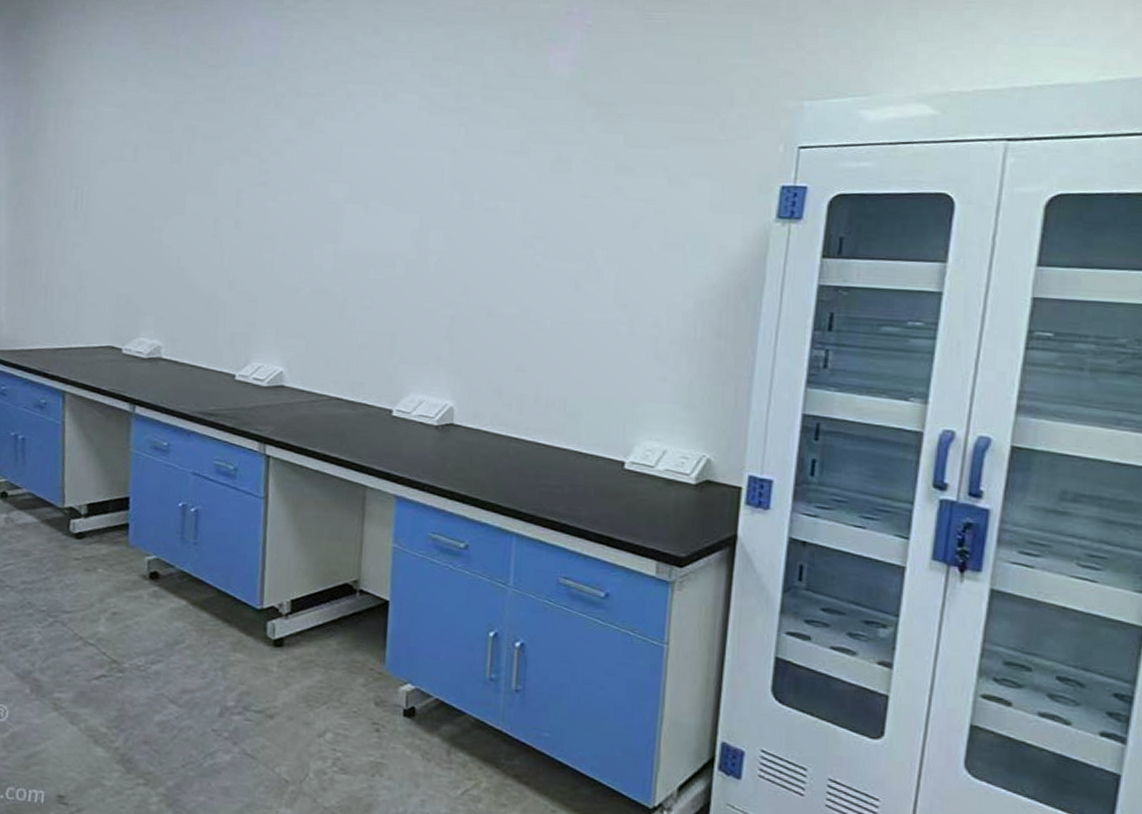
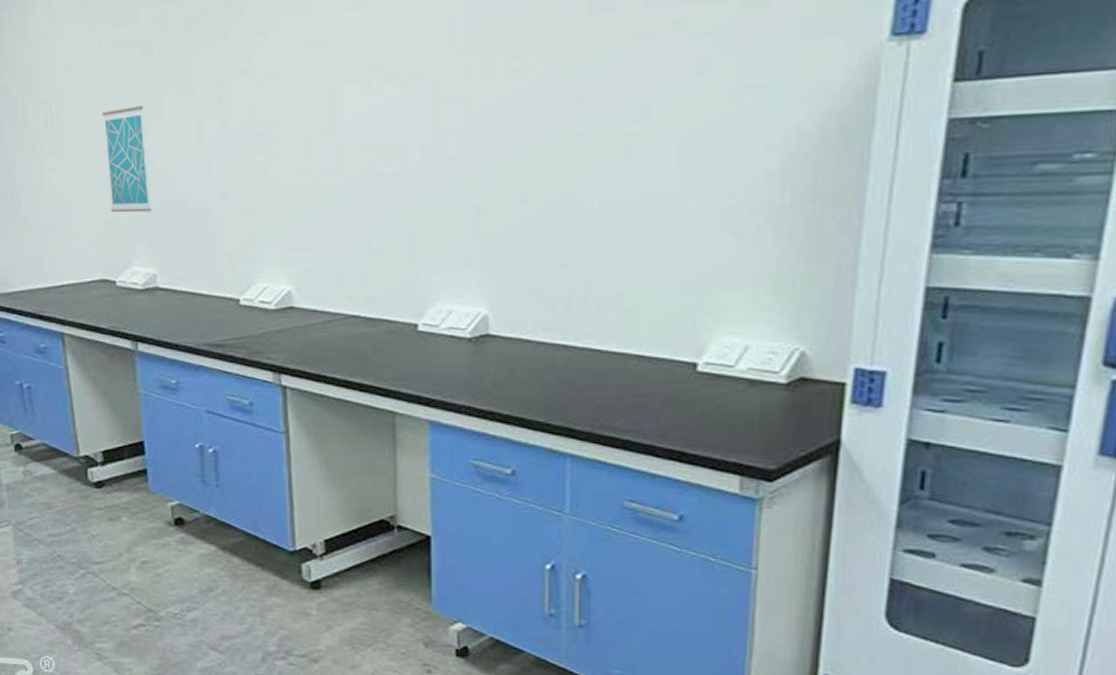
wall art: none [125,200,168,291] -> present [102,106,152,213]

